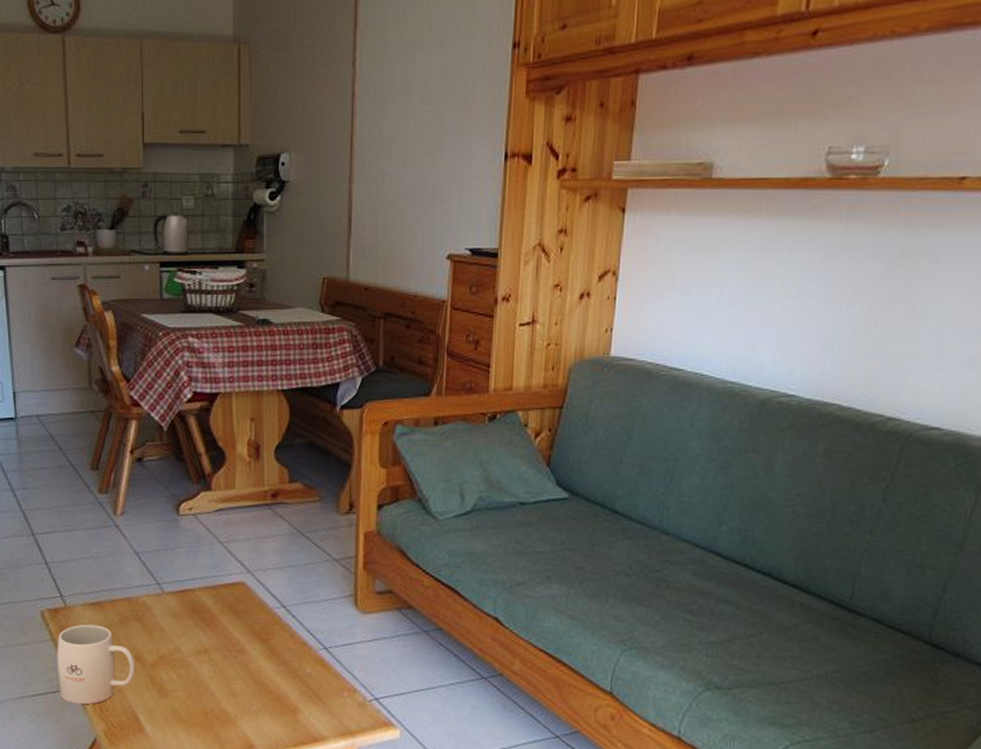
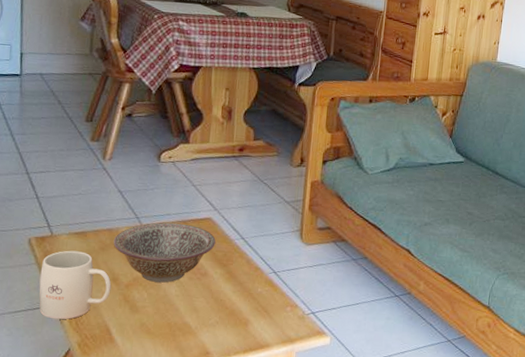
decorative bowl: none [133,588,251,662] -> present [113,222,216,283]

